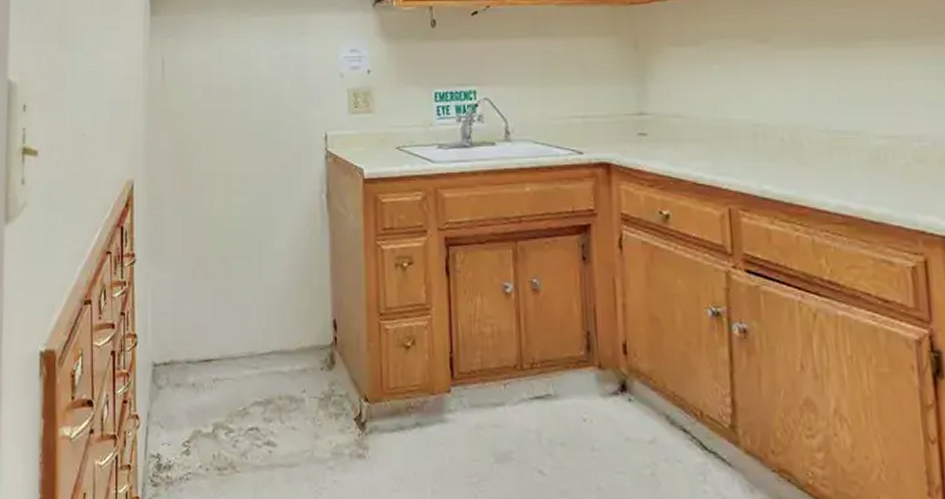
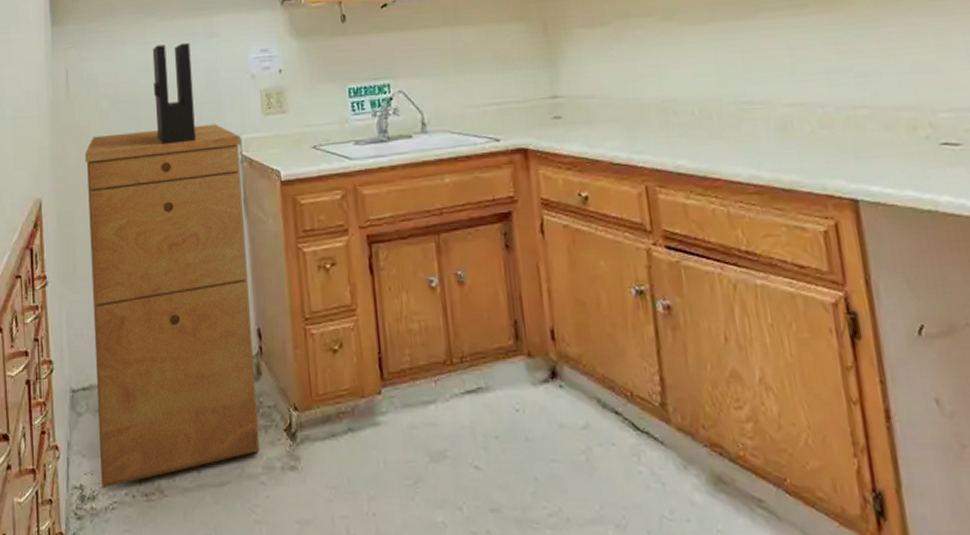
filing cabinet: none [176,119,330,460] -> present [84,124,260,489]
file holder: none [245,38,283,137] -> present [152,42,196,146]

